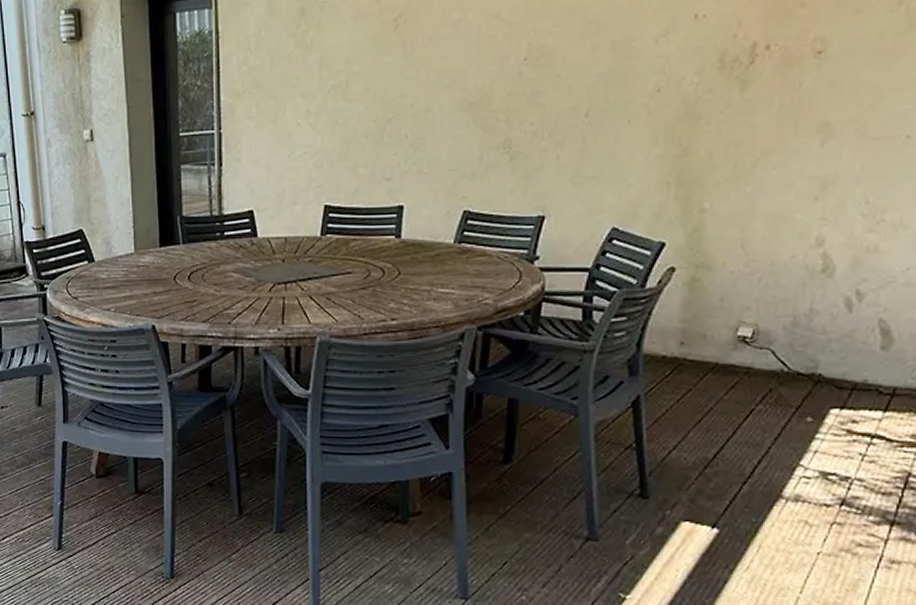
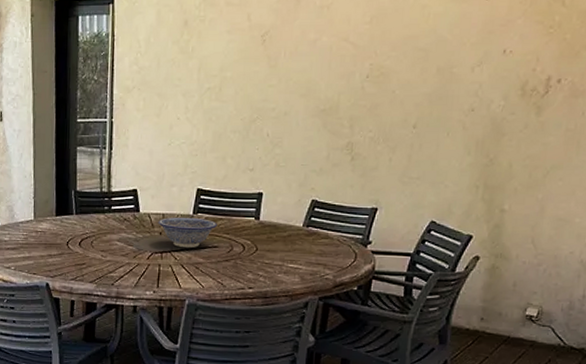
decorative bowl: none [280,239,350,275] -> present [158,217,217,248]

